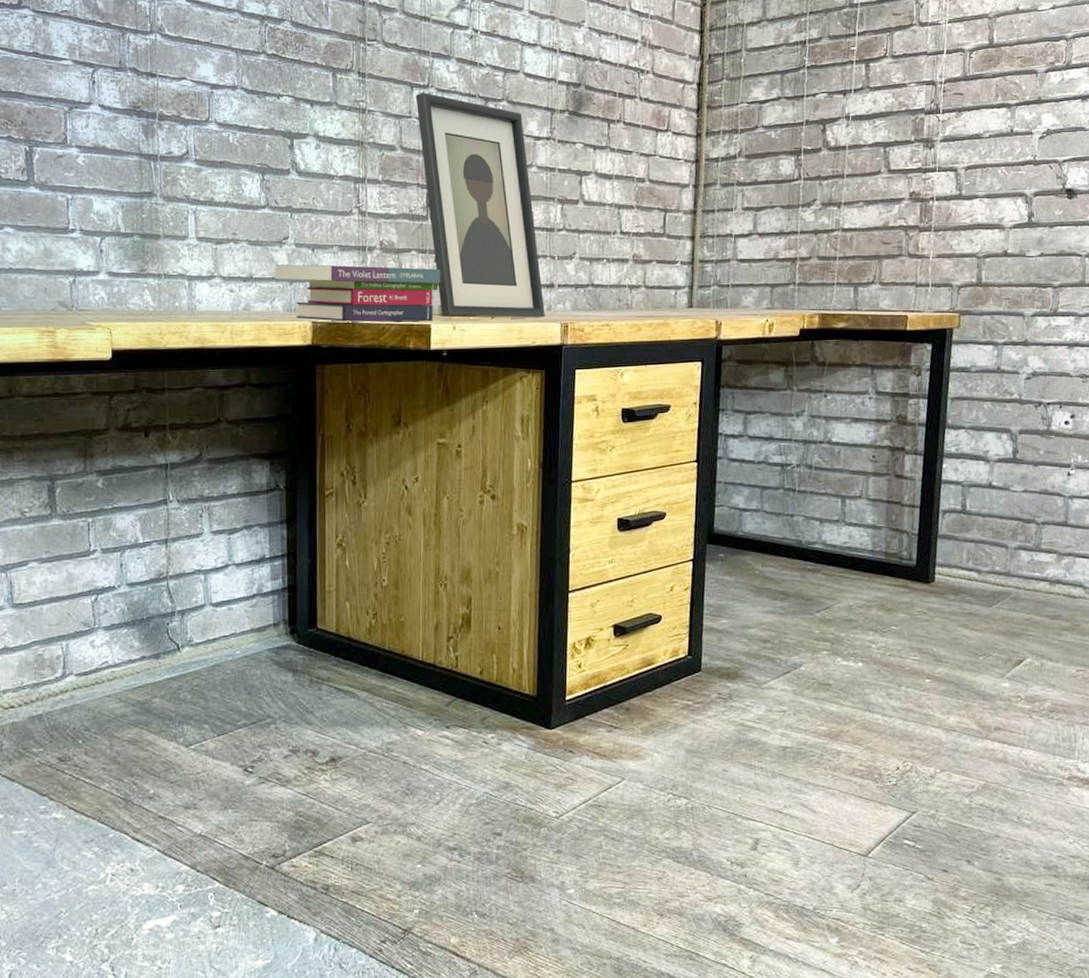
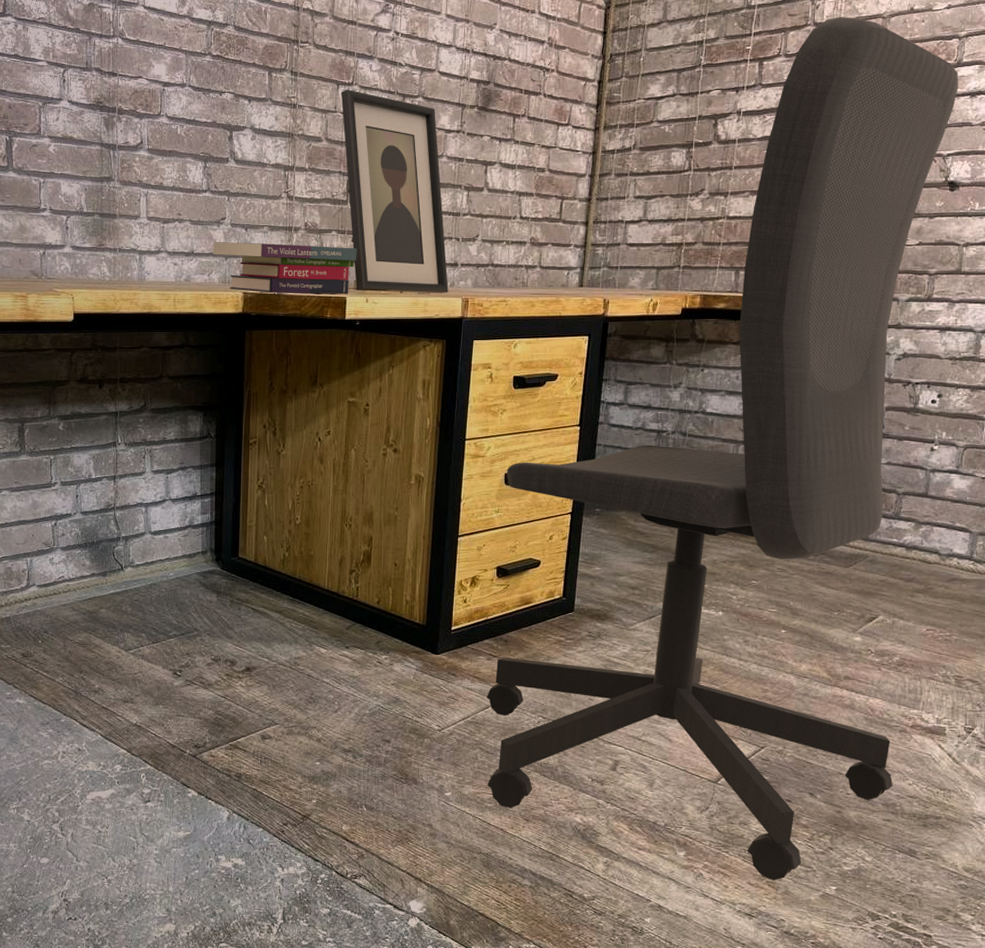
office chair: none [608,17,1069,963] -> present [486,17,958,881]

